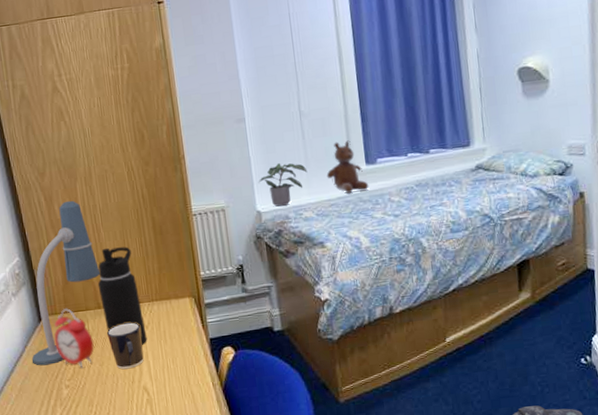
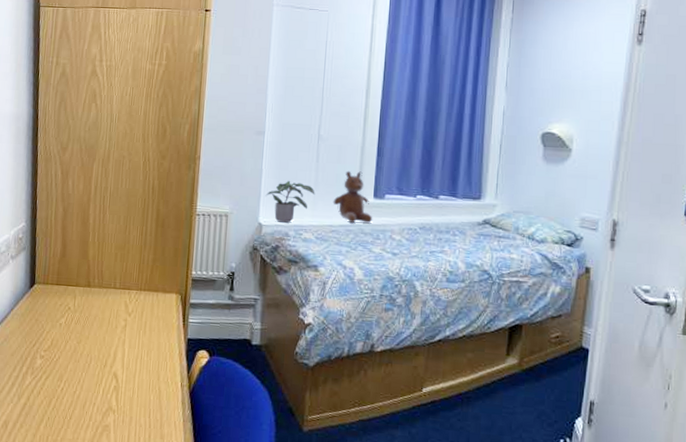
desk lamp: present [32,200,100,366] -> none [15,178,97,332]
alarm clock: present [54,308,94,368] -> none [39,280,76,342]
water bottle: present [97,246,147,345] -> none [91,230,131,331]
mug: present [106,322,144,370] -> none [90,306,124,353]

